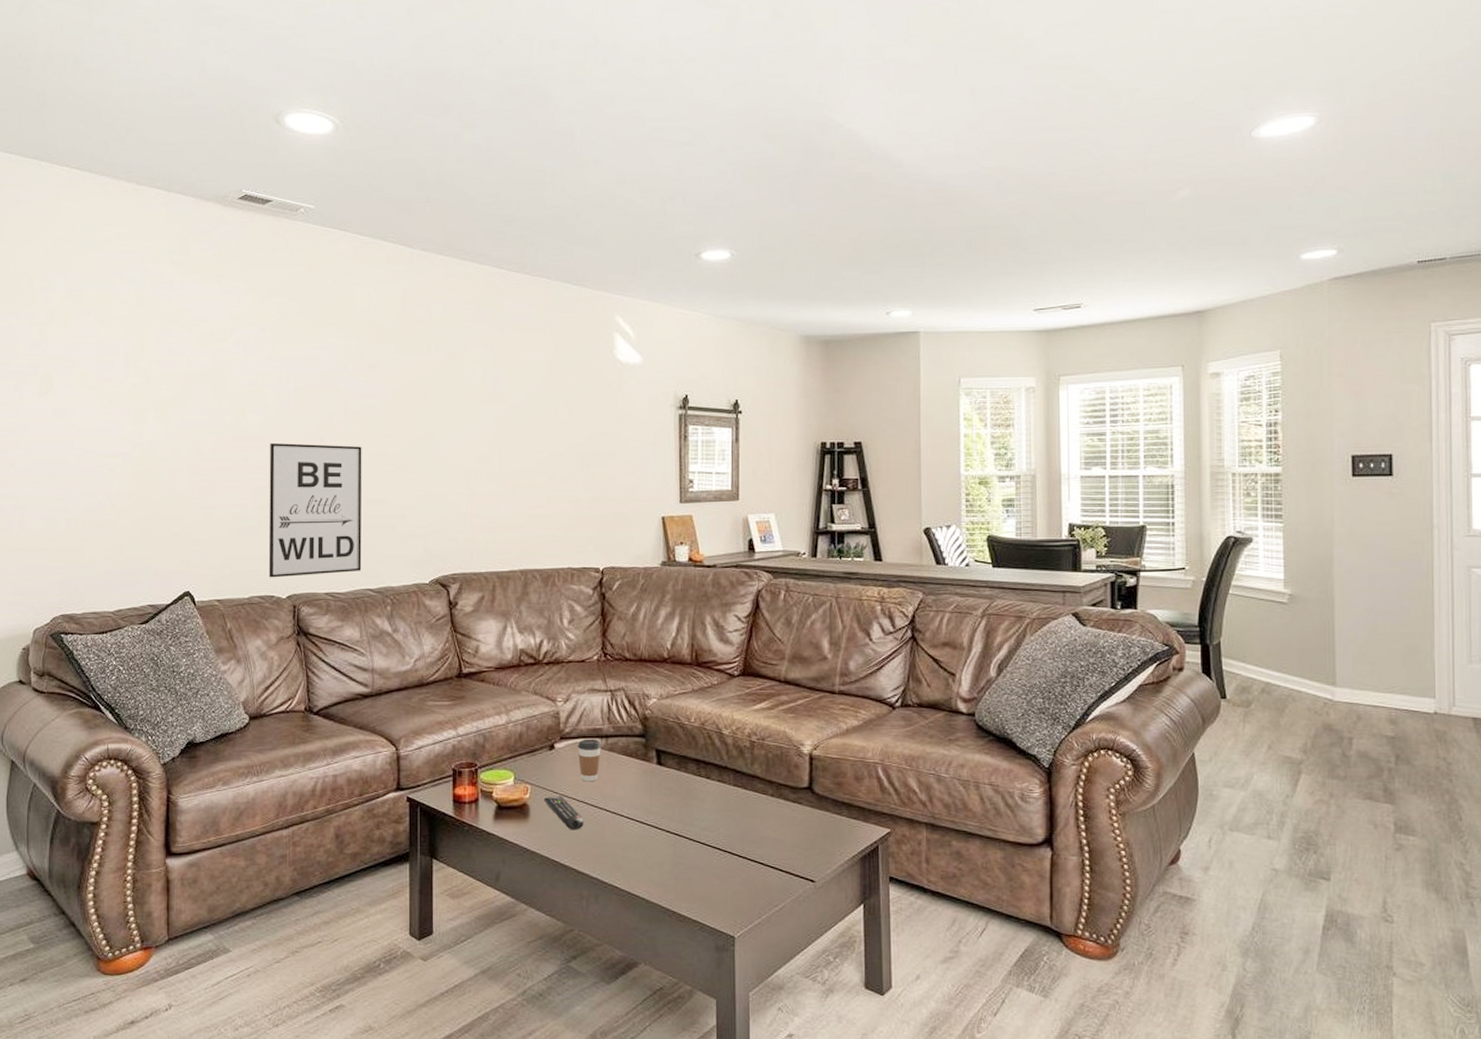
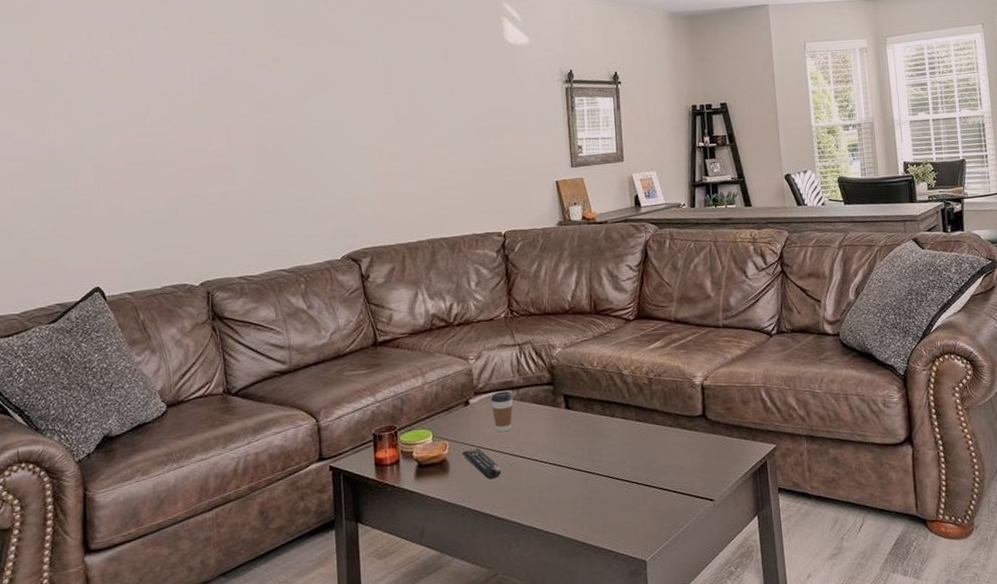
wall art: present [268,442,362,578] -> none [176,134,274,267]

